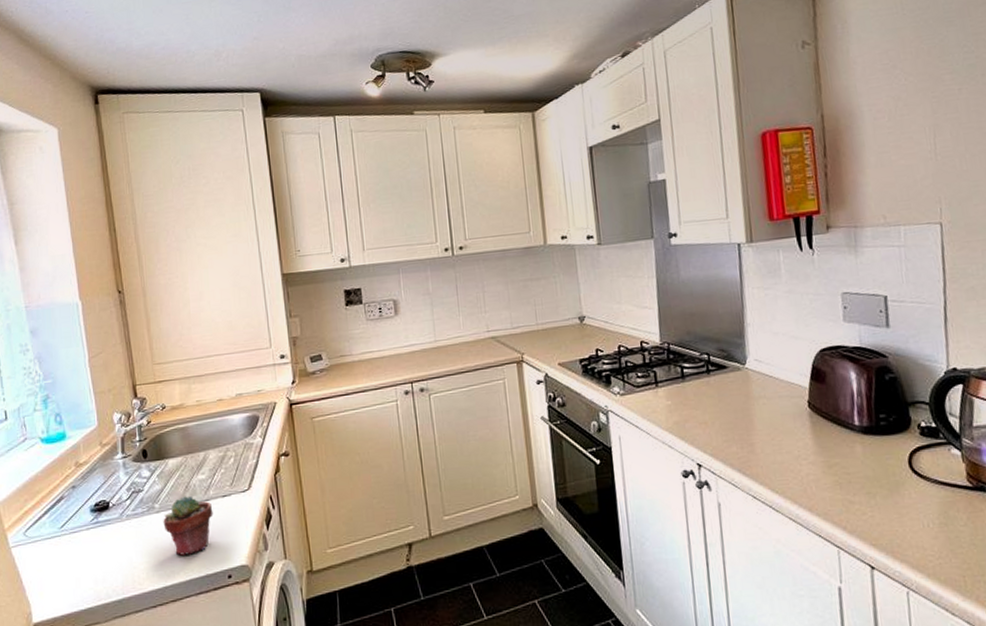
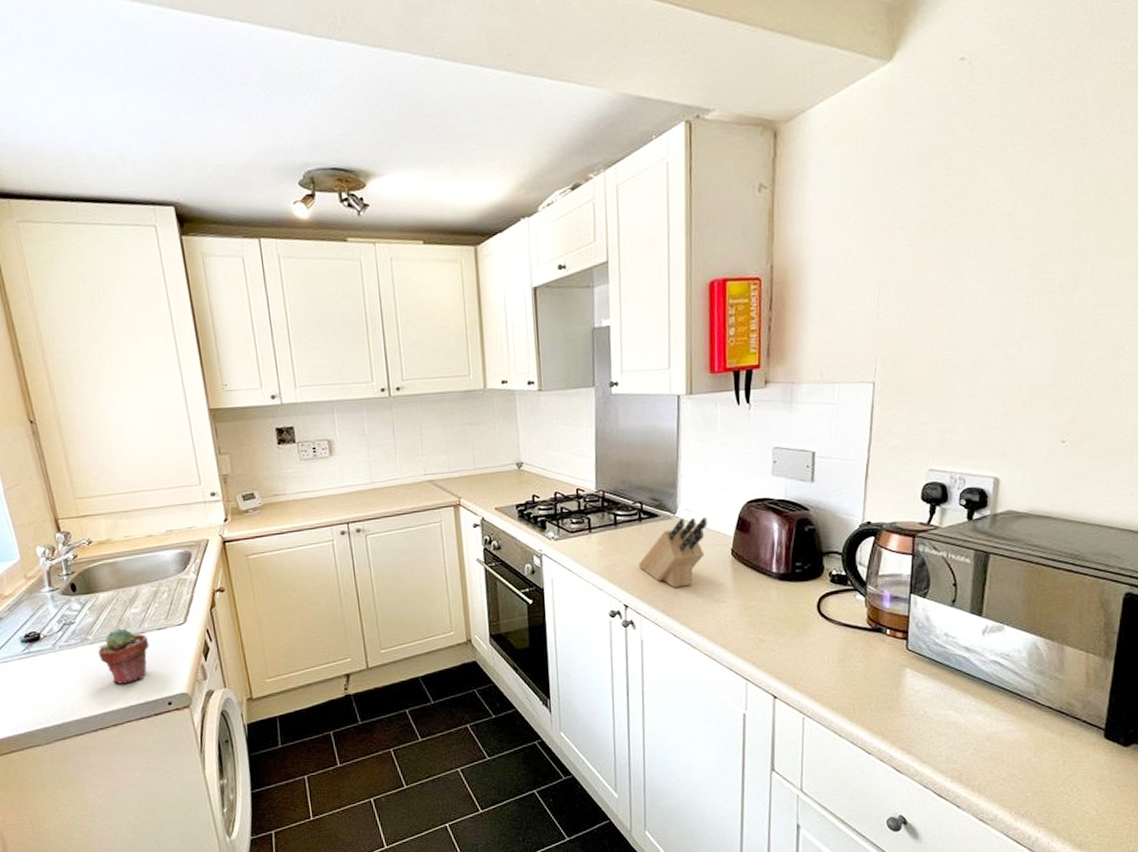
knife block: none [710,368,780,444] -> present [639,517,708,588]

